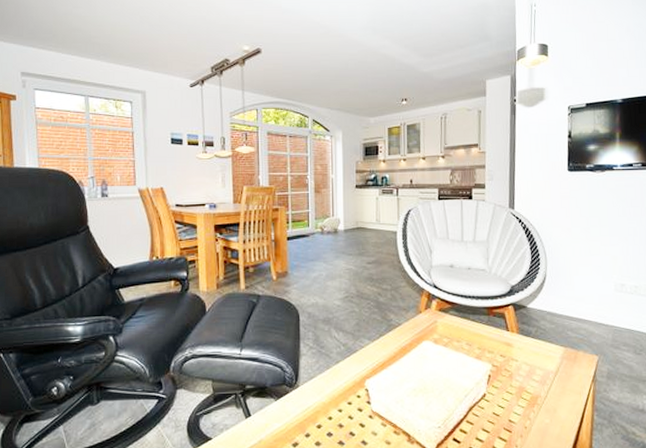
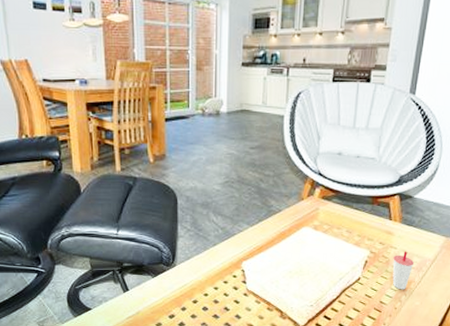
cup: none [516,363,538,406] -> present [392,251,415,290]

